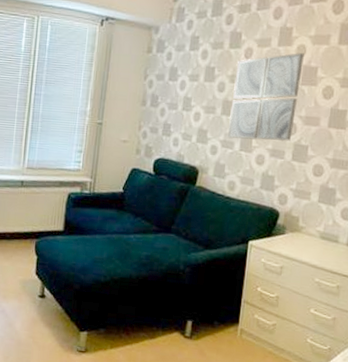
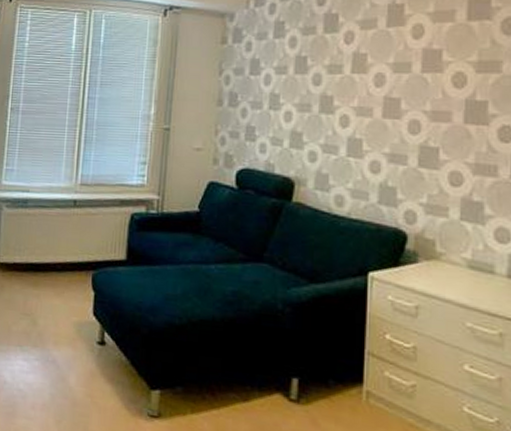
wall art: present [227,53,304,141] -> none [328,34,422,143]

